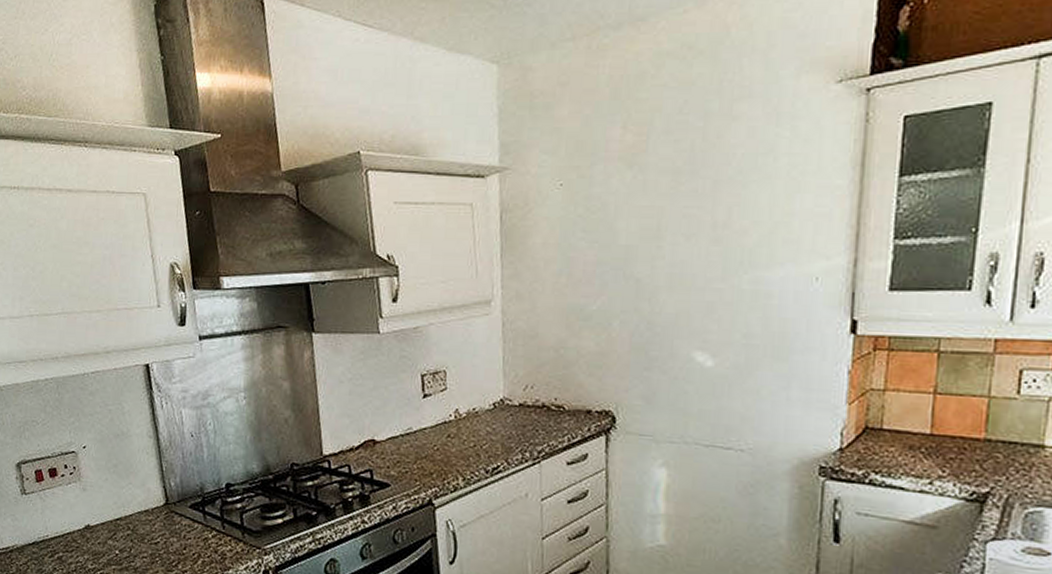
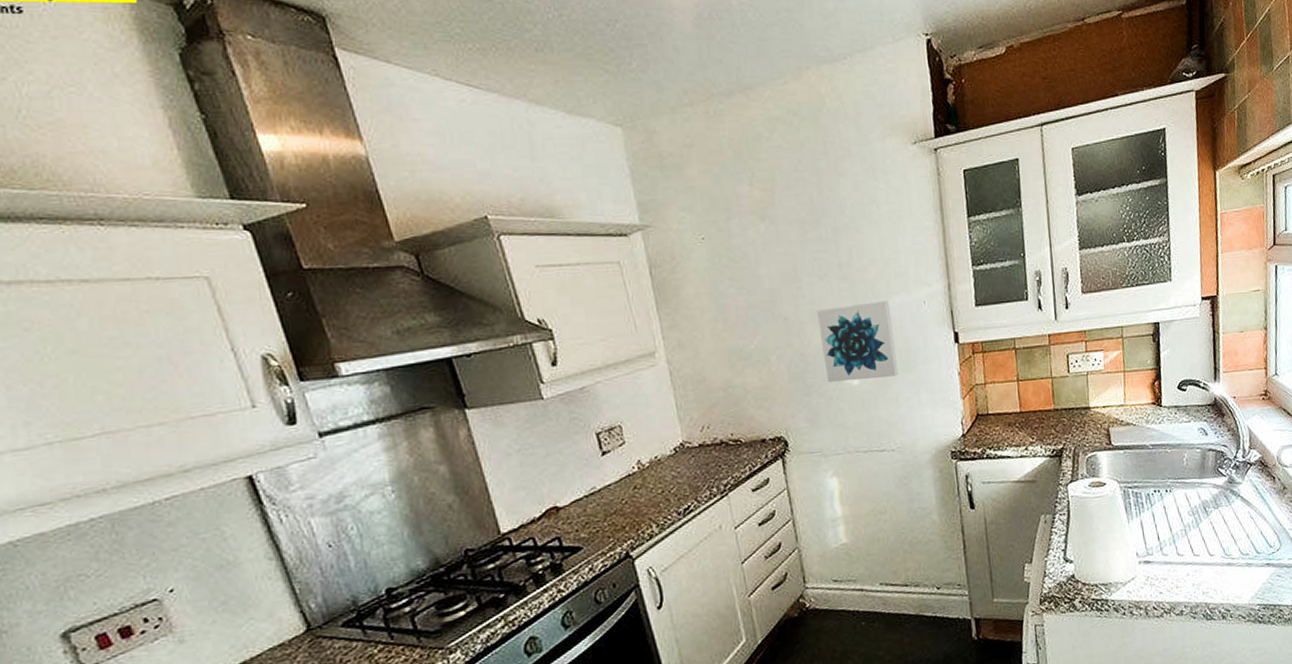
wall art: none [674,271,770,363] -> present [817,301,899,383]

